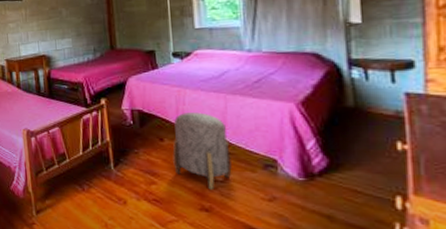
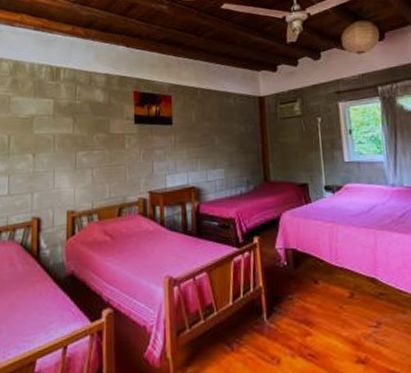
stool: present [172,112,232,190] -> none [327,250,385,338]

